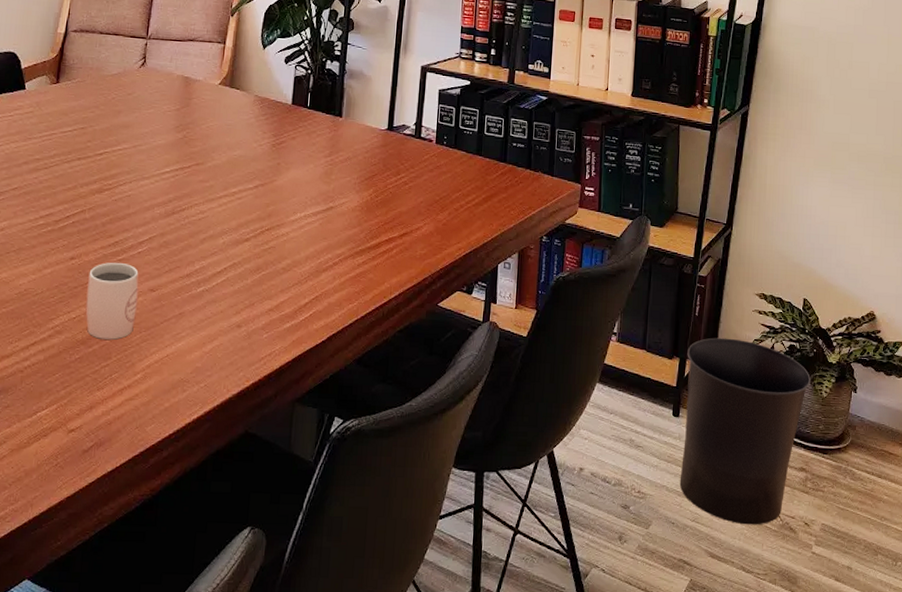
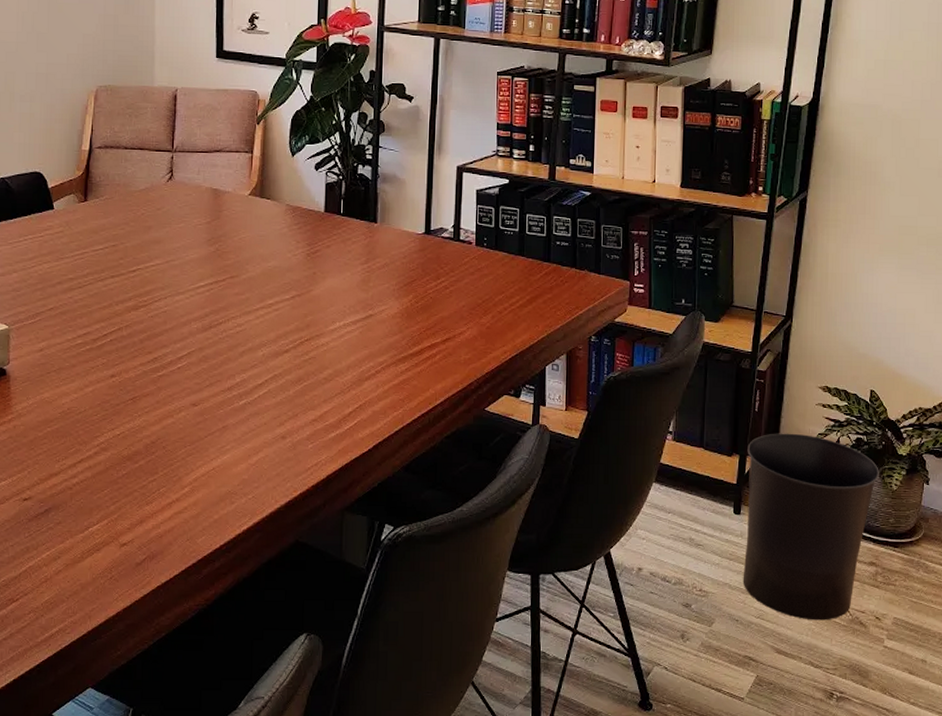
mug: present [85,262,139,341] -> none [129,378,181,456]

